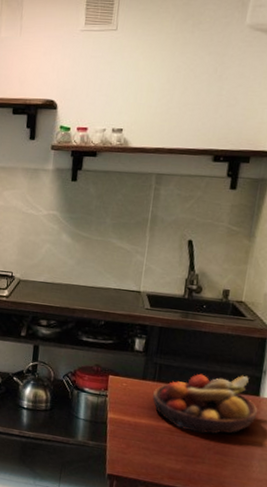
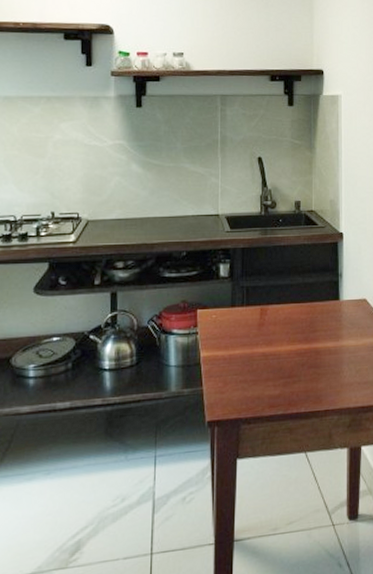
fruit bowl: present [152,374,258,435] -> none [244,282,340,351]

